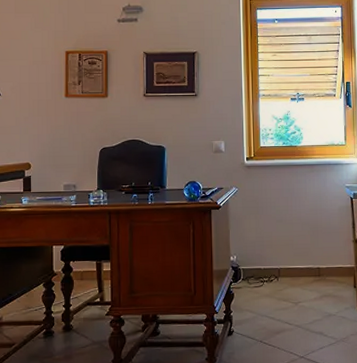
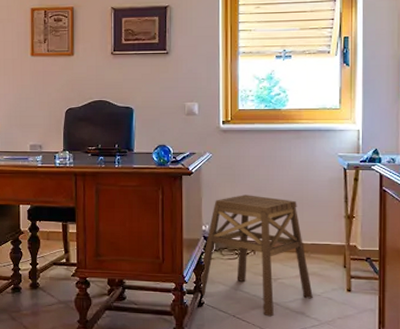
stool: none [228,225,329,339] -> present [199,195,313,317]

